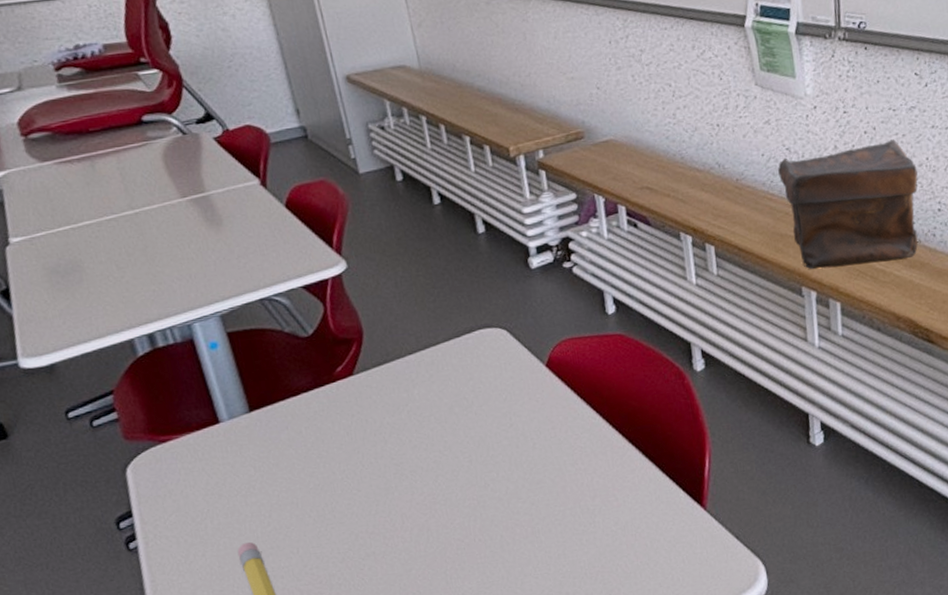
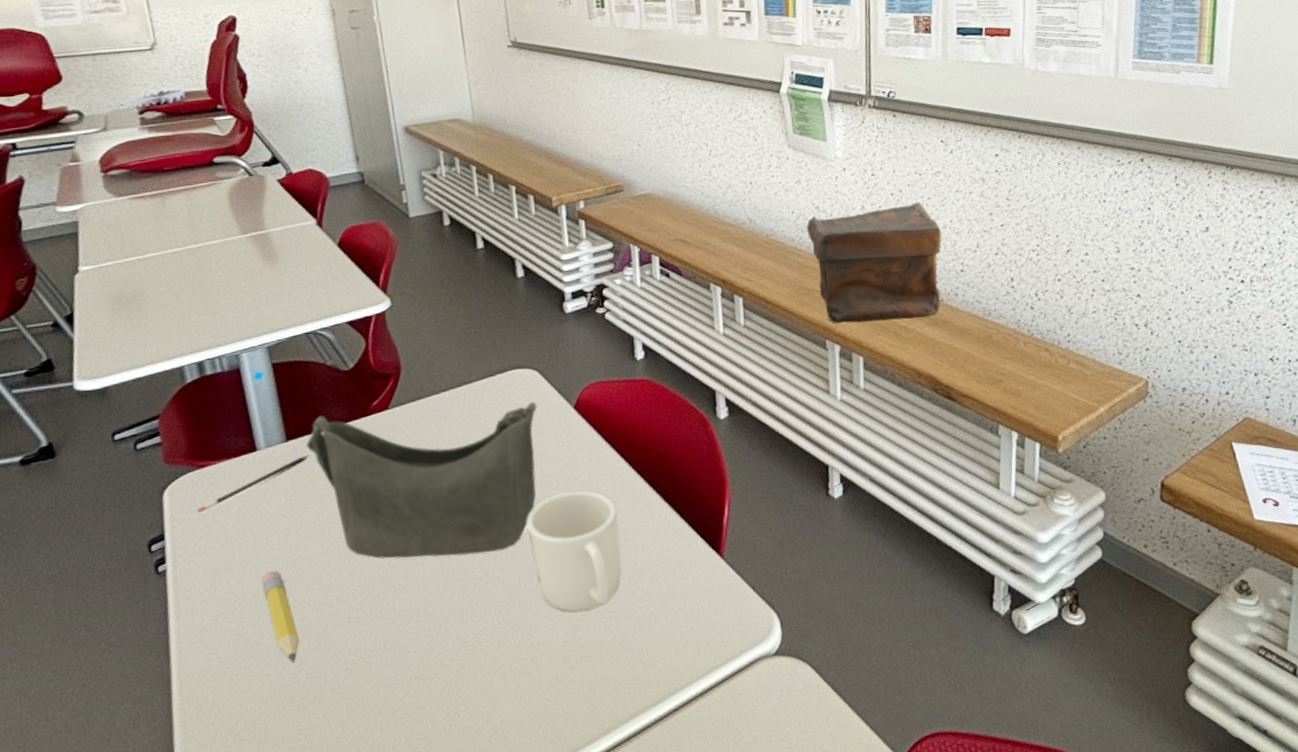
pencil: none [163,425,275,488] -> present [197,455,309,513]
shoulder bag: none [270,361,513,526] -> present [305,402,537,559]
mug: none [504,448,604,569] -> present [526,490,621,612]

